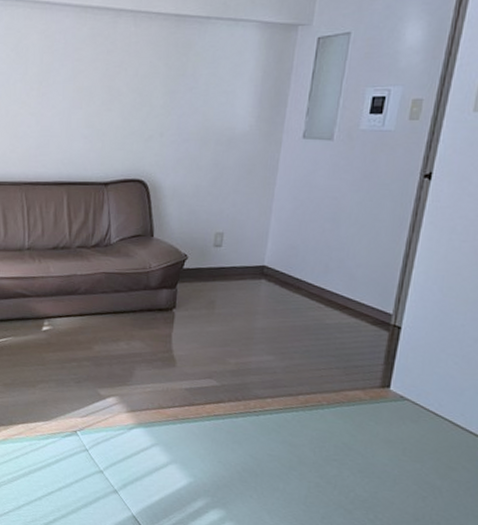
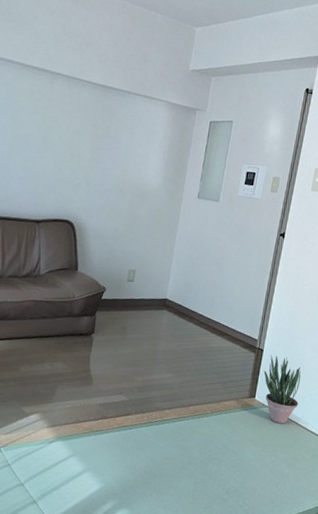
potted plant: none [402,333,459,423] -> present [264,354,301,424]

